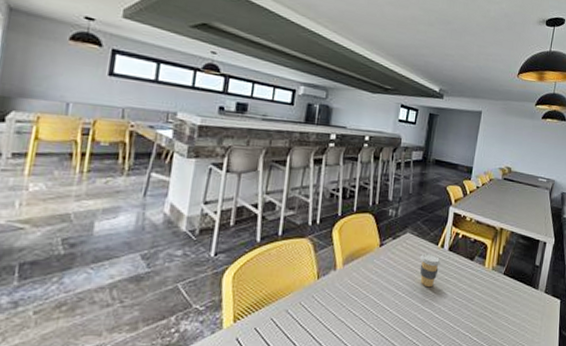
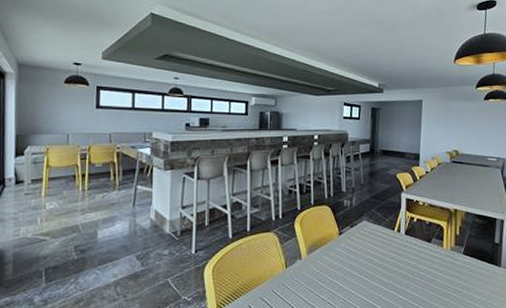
coffee cup: present [419,253,441,288] -> none [379,238,399,271]

